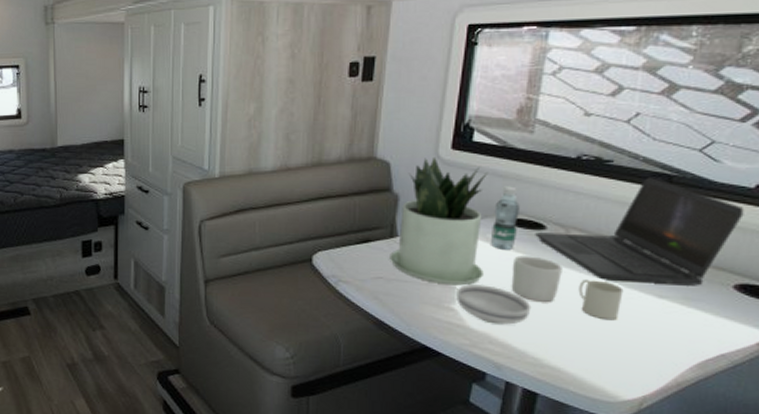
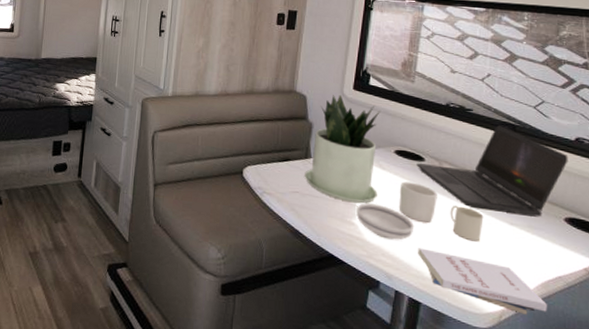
bottle: present [490,186,520,249] -> none [382,123,405,176]
books: none [535,332,705,401] -> present [418,248,548,315]

